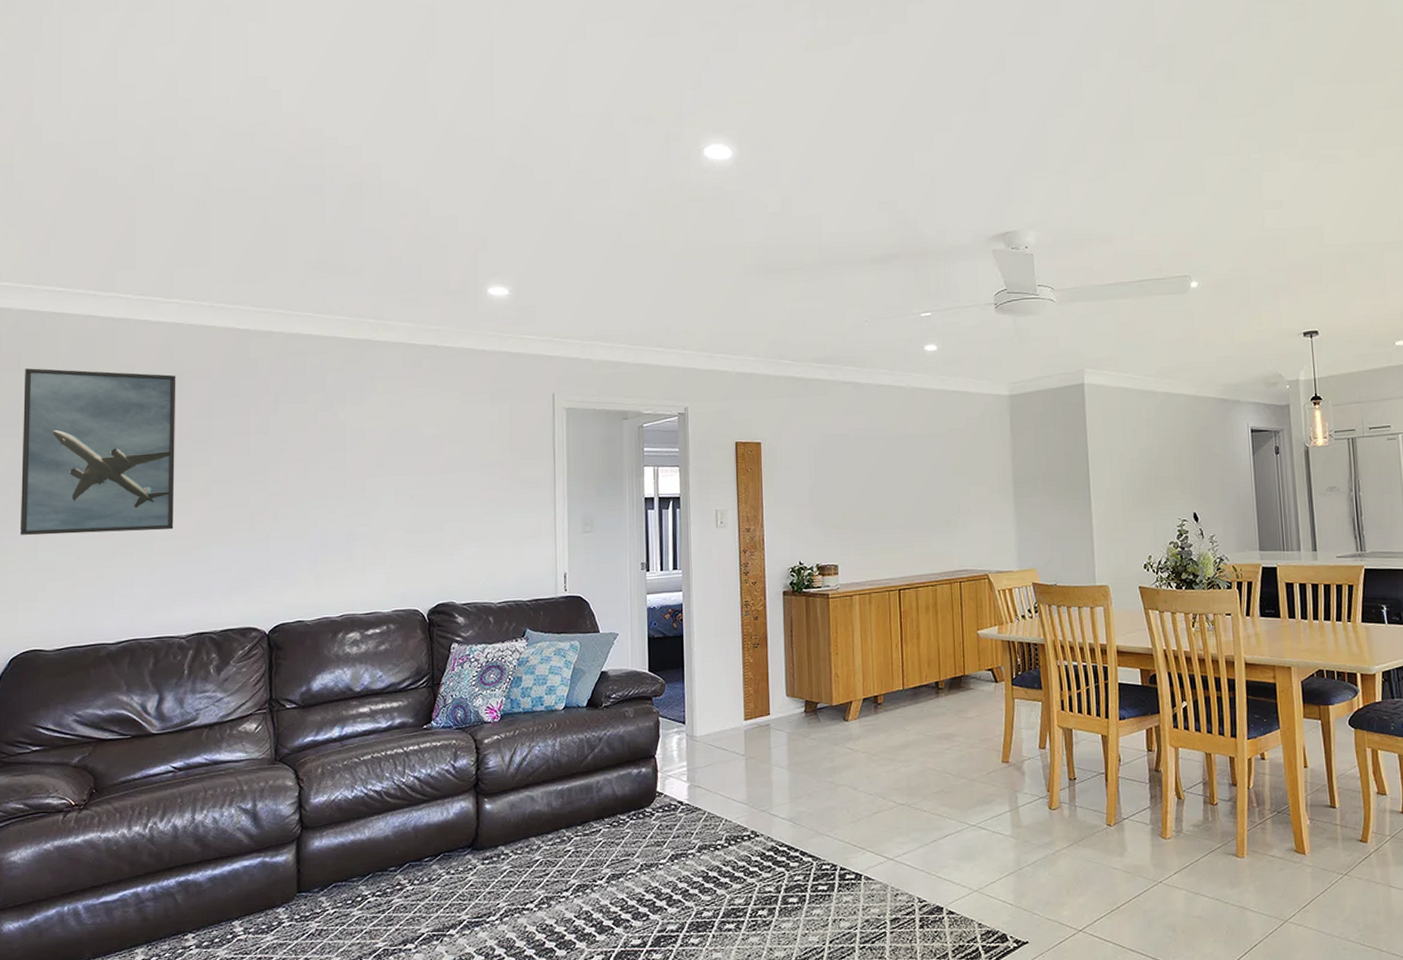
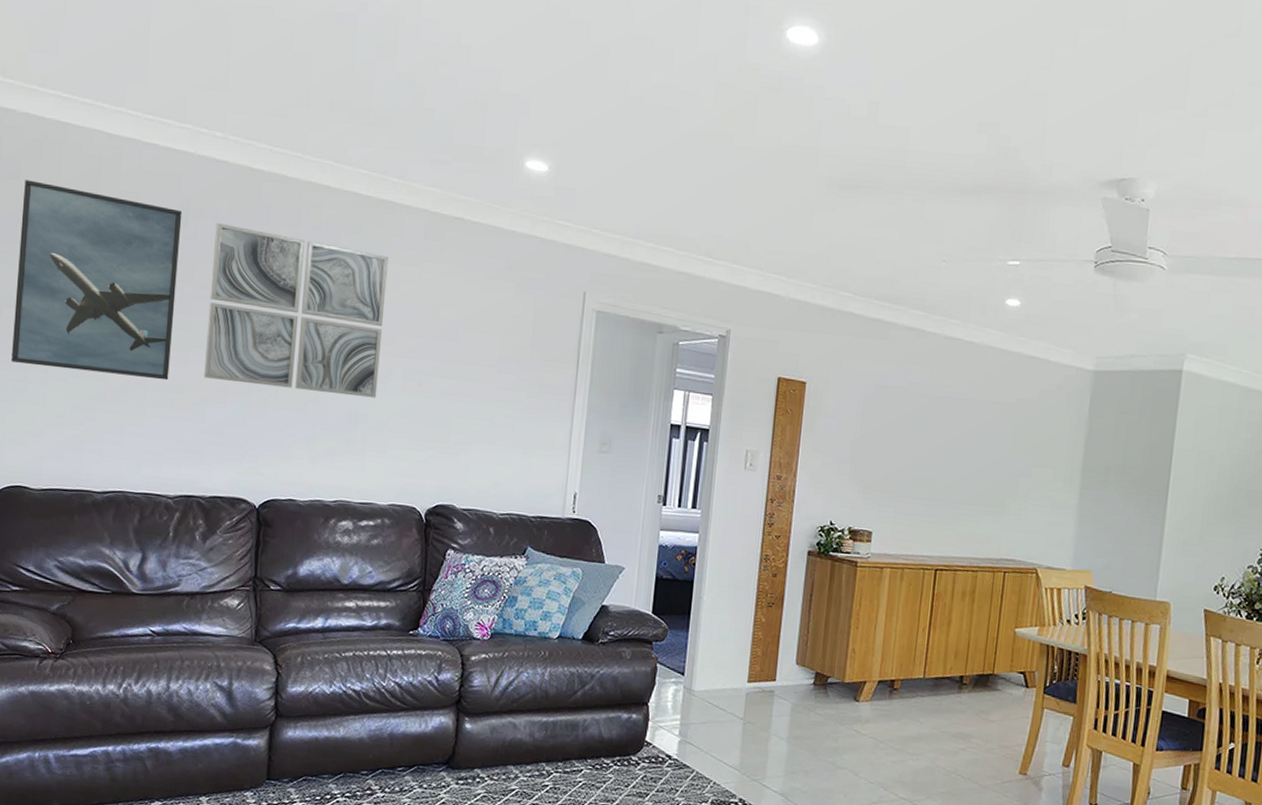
wall art: none [207,381,372,522] -> present [204,223,389,398]

